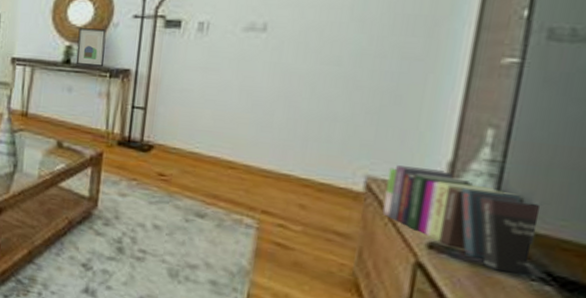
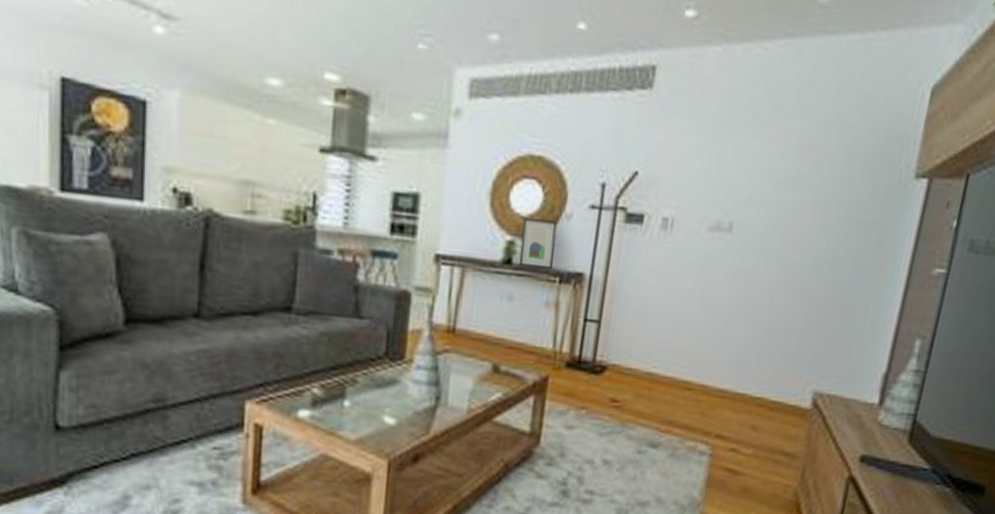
books: present [382,165,546,278] -> none [824,379,950,480]

